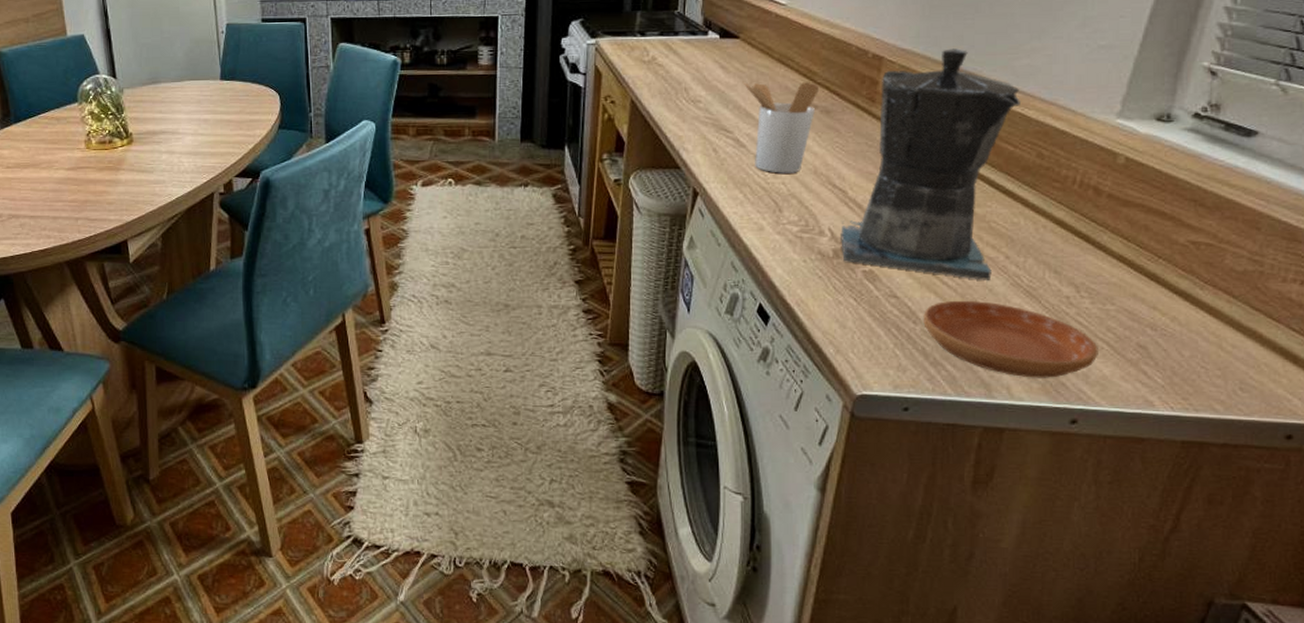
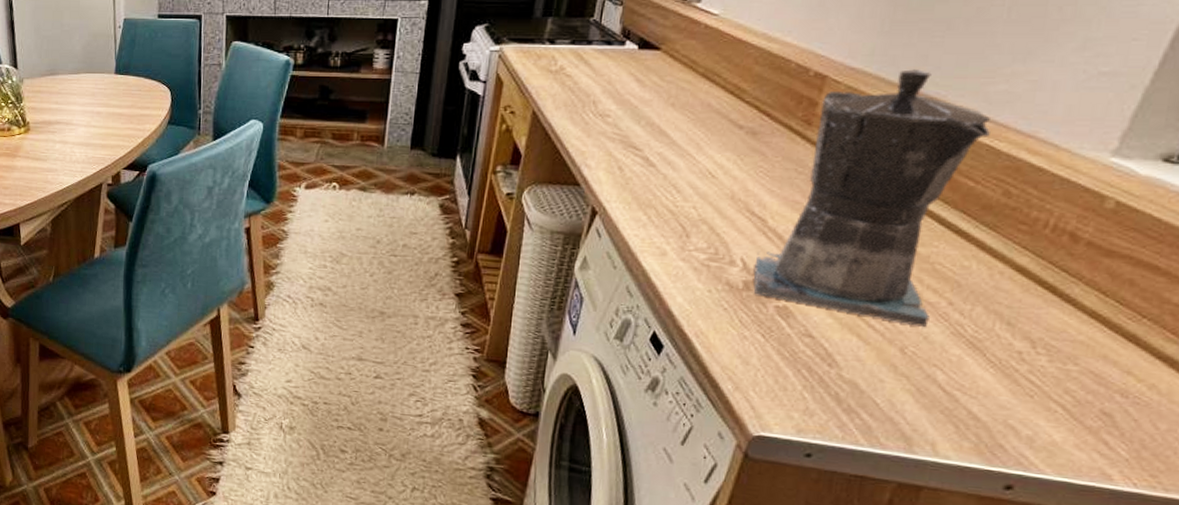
utensil holder: present [742,81,819,173] -> none [659,96,747,197]
saucer: present [923,300,1098,378] -> none [840,345,1051,439]

